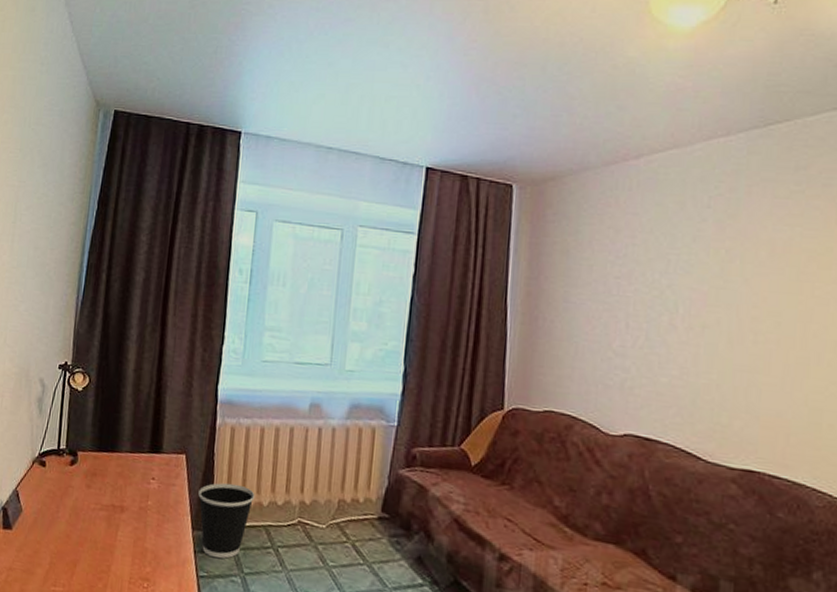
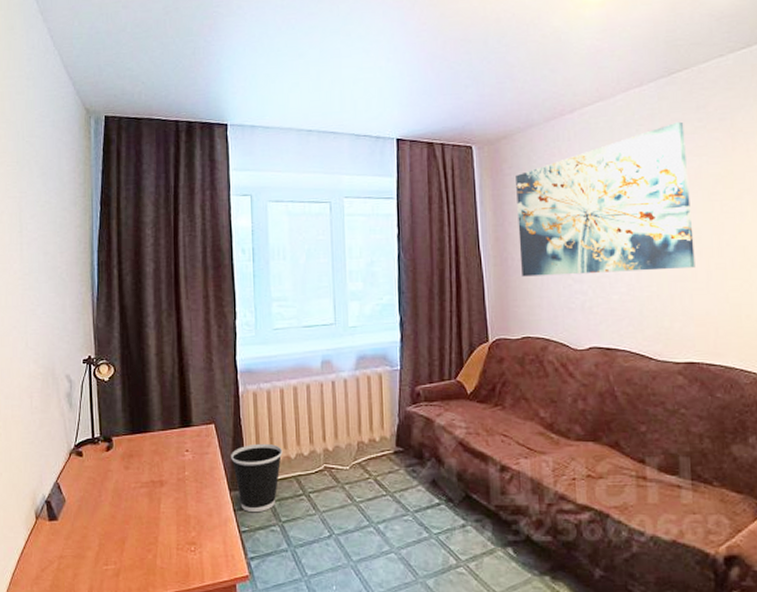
wall art: none [553,182,777,358] -> present [516,121,695,277]

